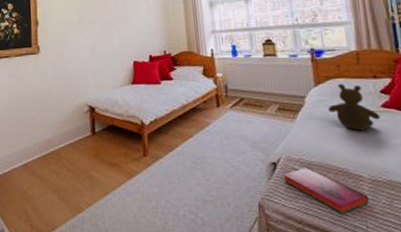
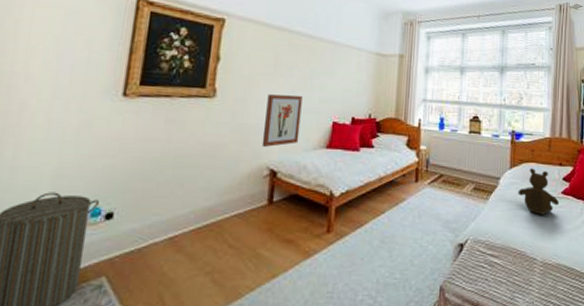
wall art: none [78,42,108,88] -> present [261,94,303,147]
hardback book: present [284,167,369,214] -> none [468,249,538,297]

